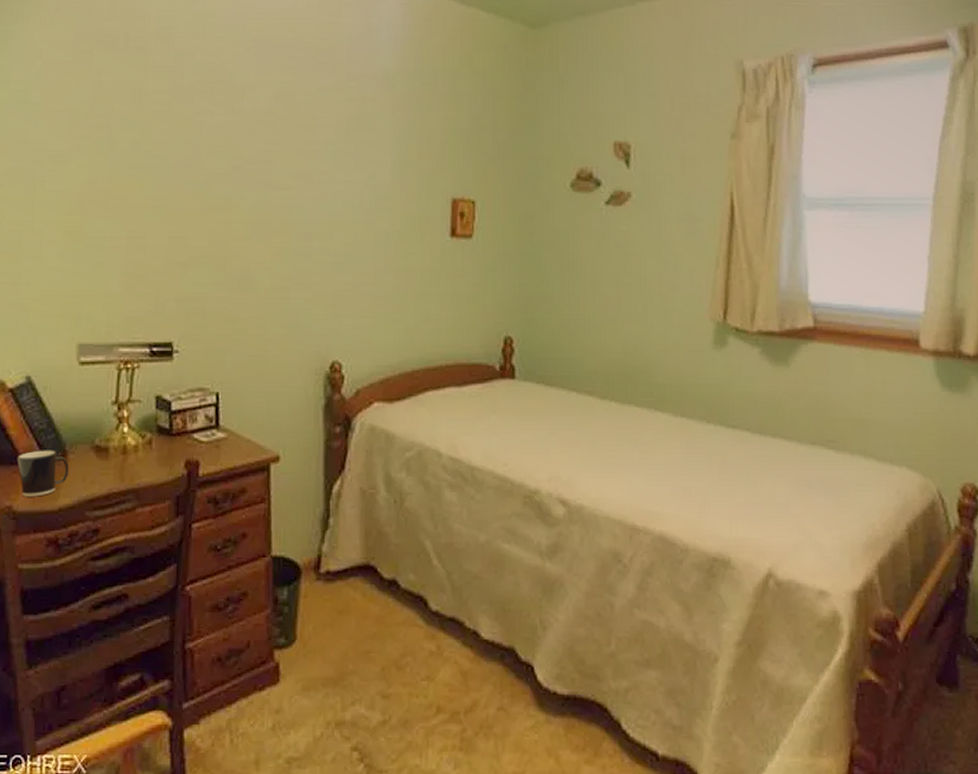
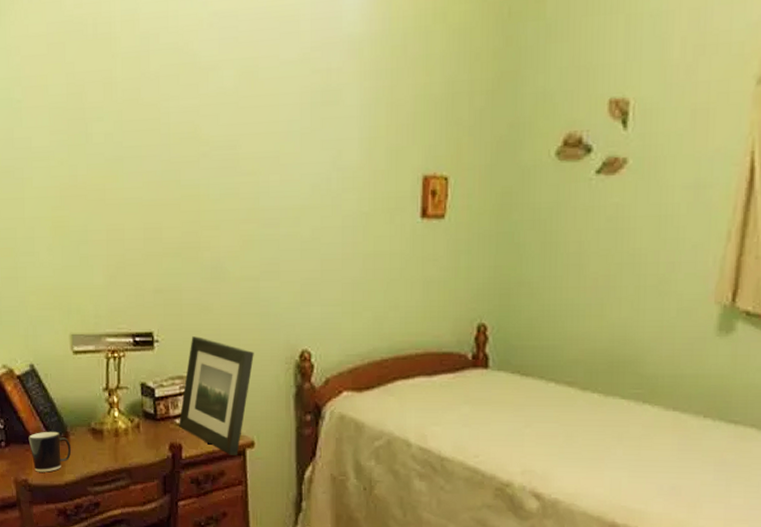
picture frame: none [197,347,282,471] -> present [179,336,254,455]

